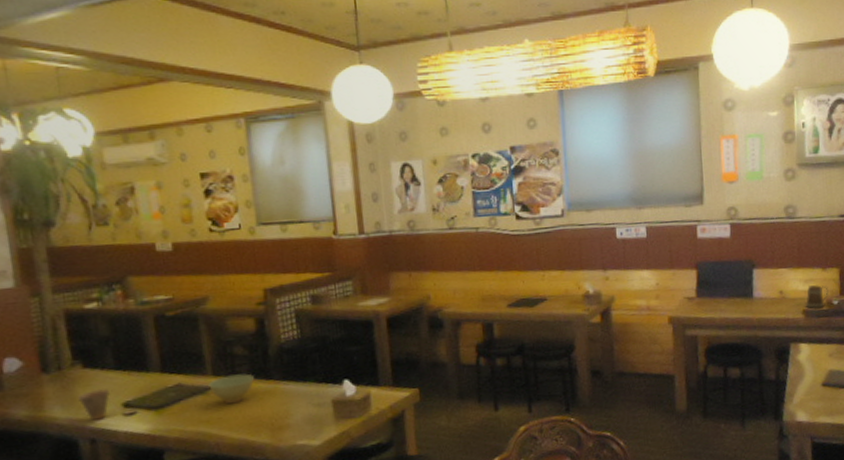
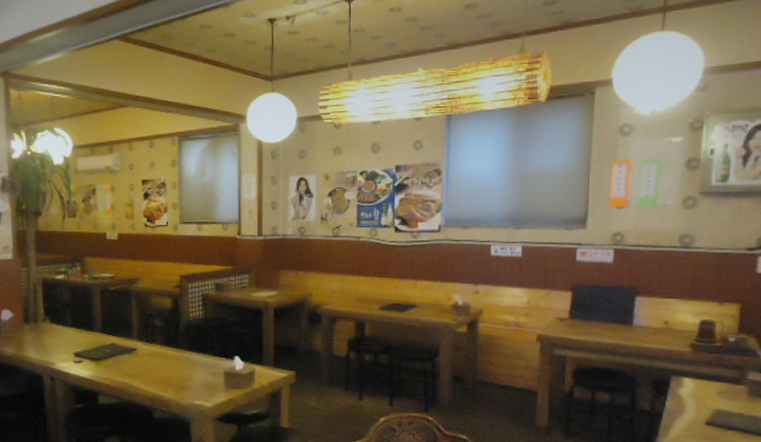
cup: present [78,388,110,421] -> none [46,339,66,364]
bowl: present [208,373,254,404] -> none [134,341,167,364]

